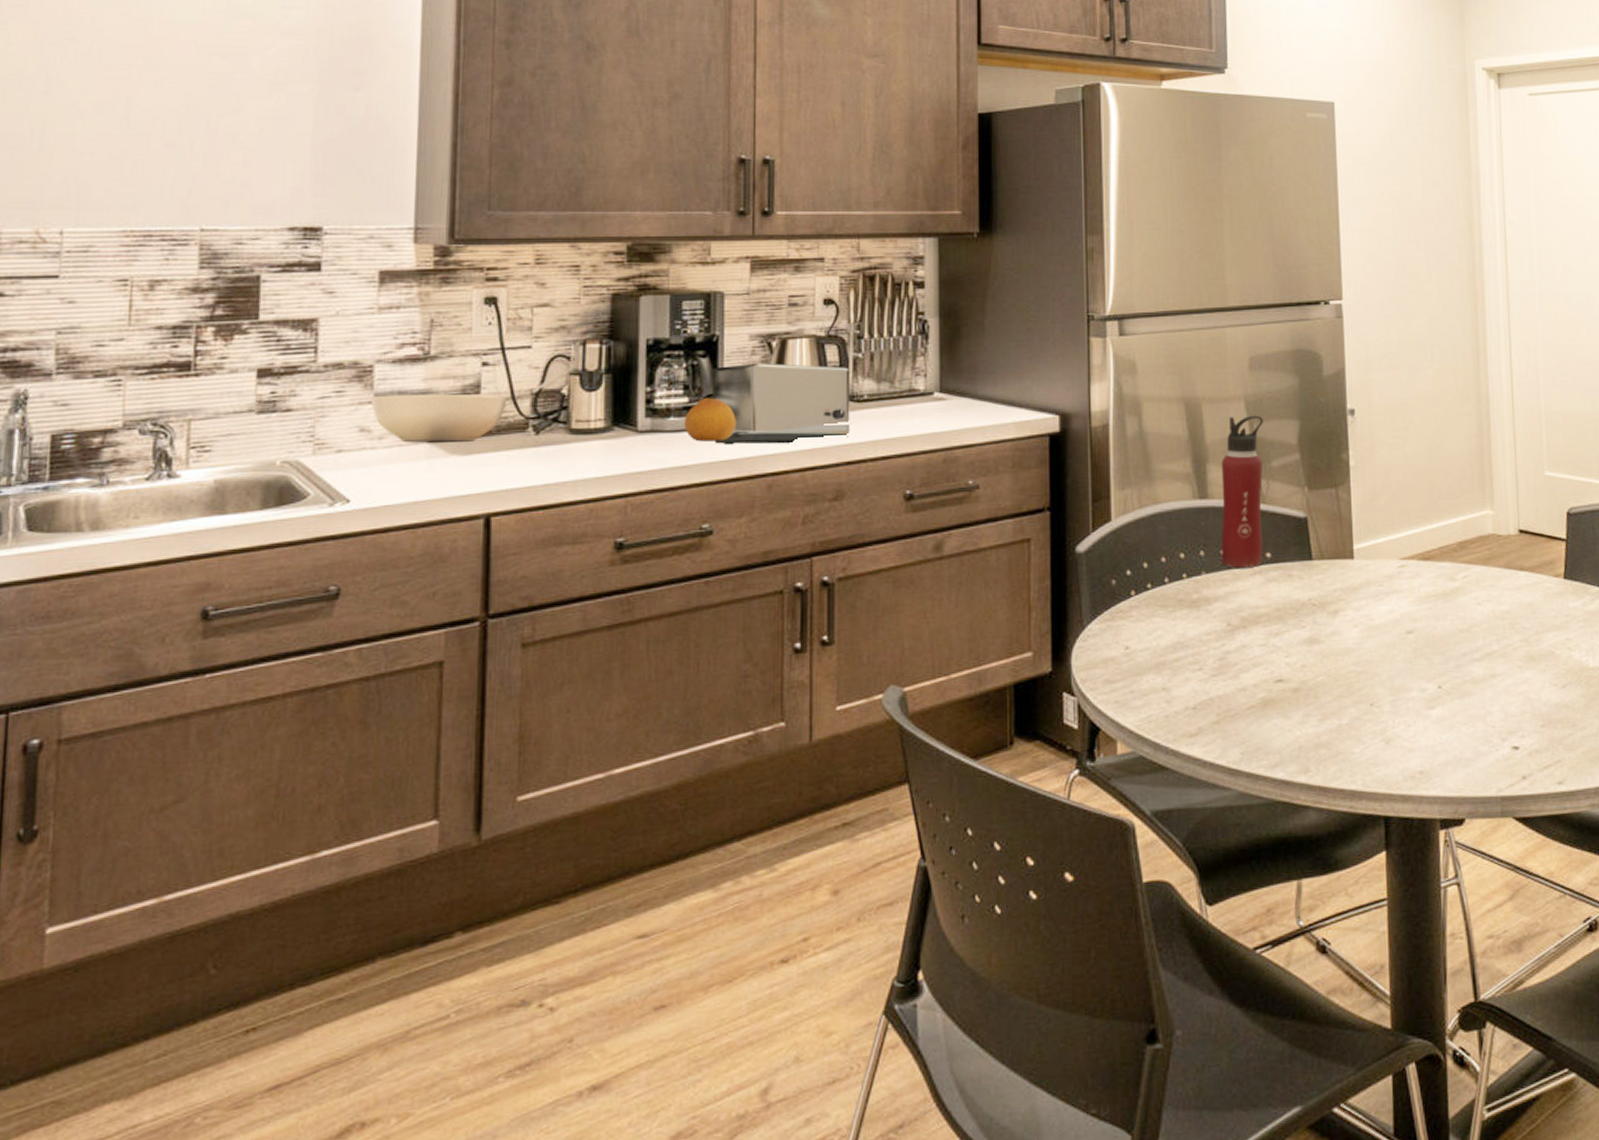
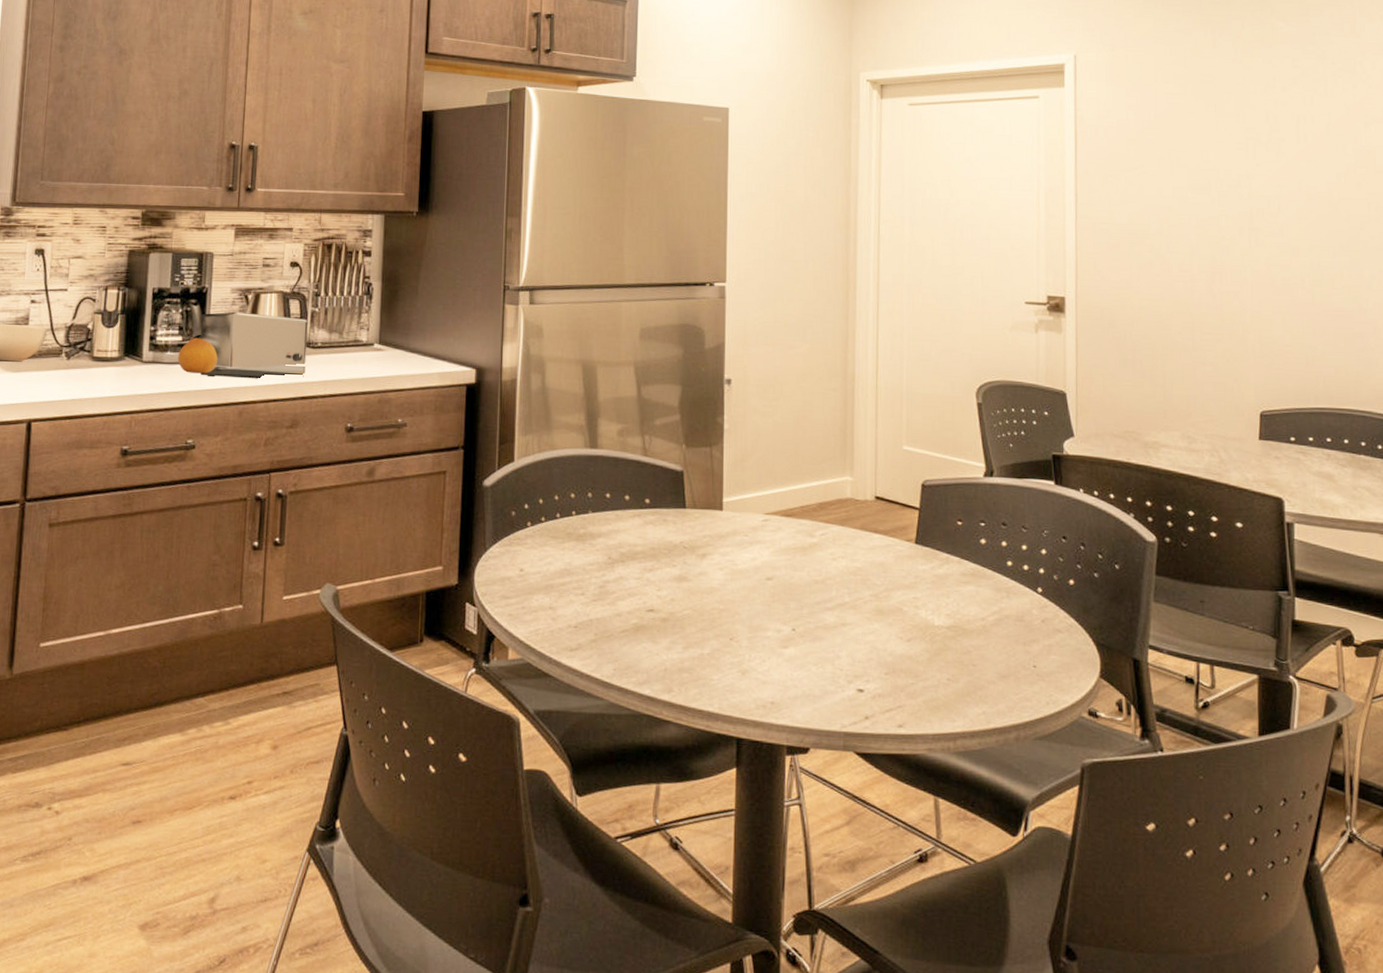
water bottle: present [1221,415,1264,568] -> none [606,379,650,510]

